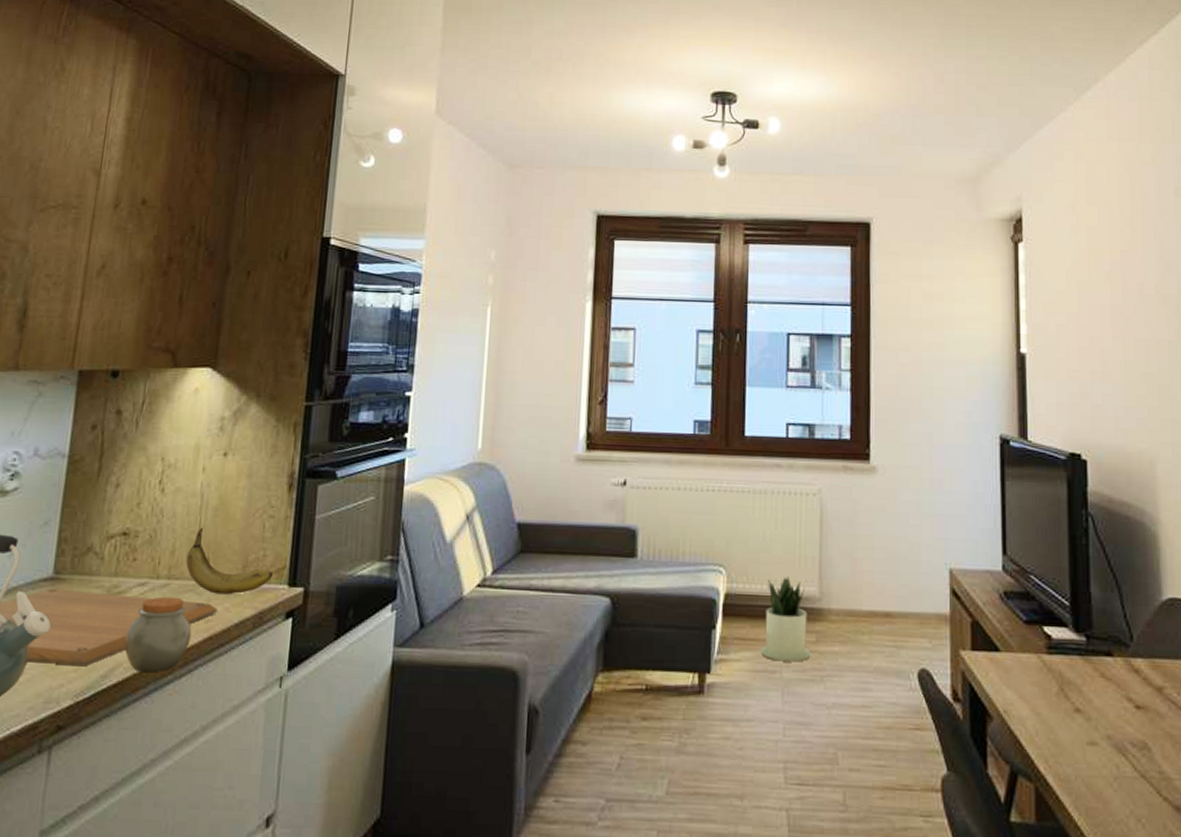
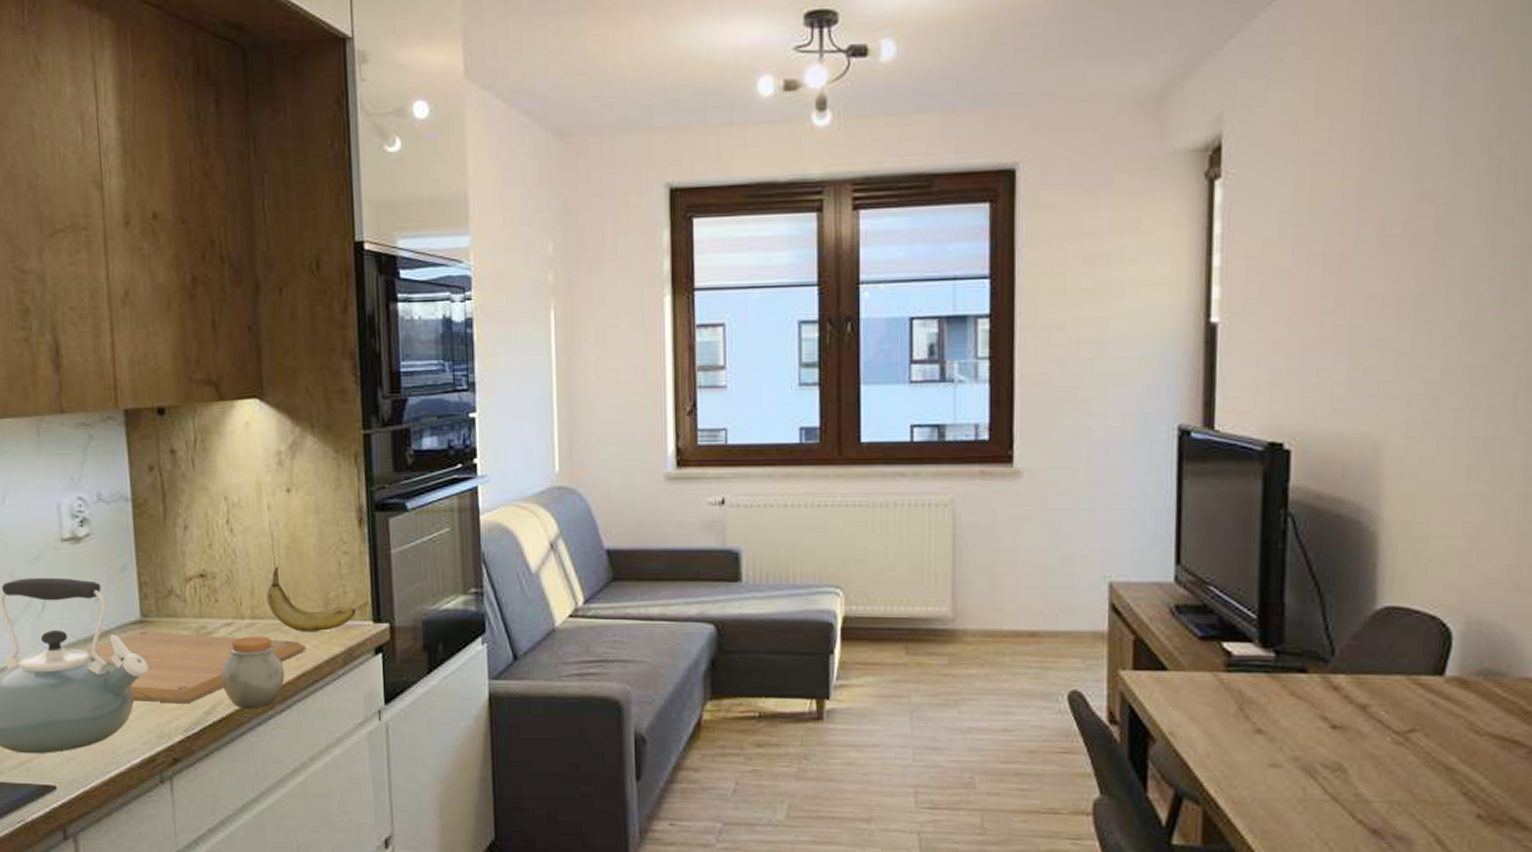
planter: present [760,577,811,662] -> none [885,597,943,686]

